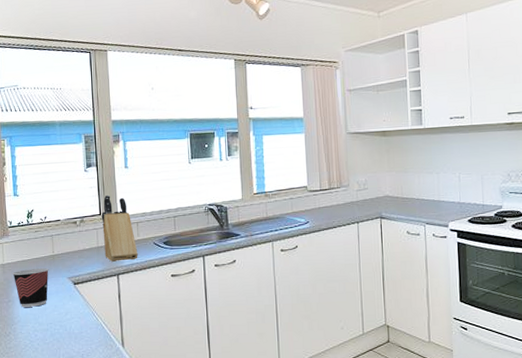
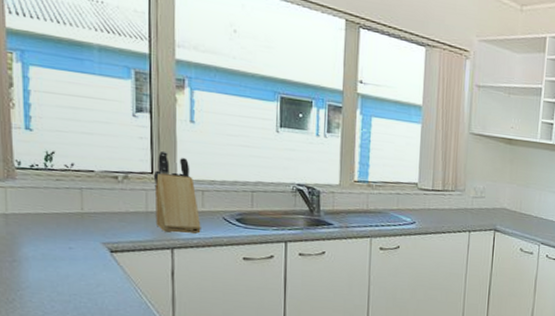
cup: present [12,268,49,307] -> none [20,224,75,272]

